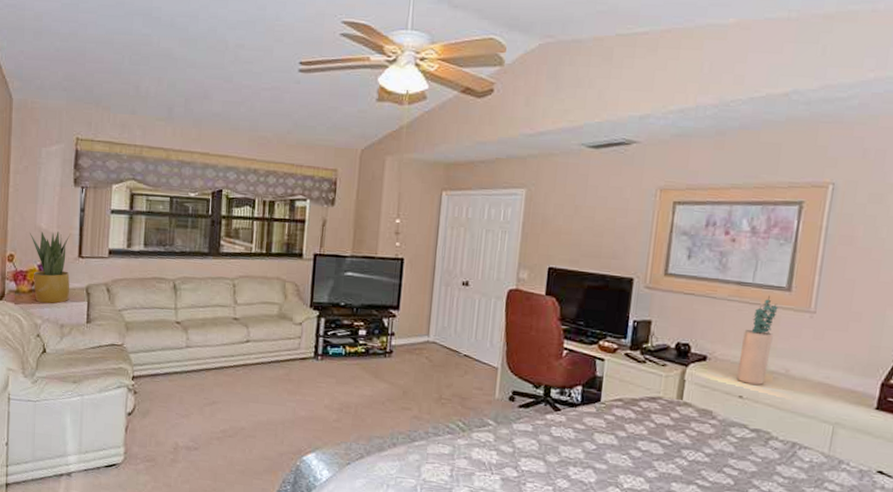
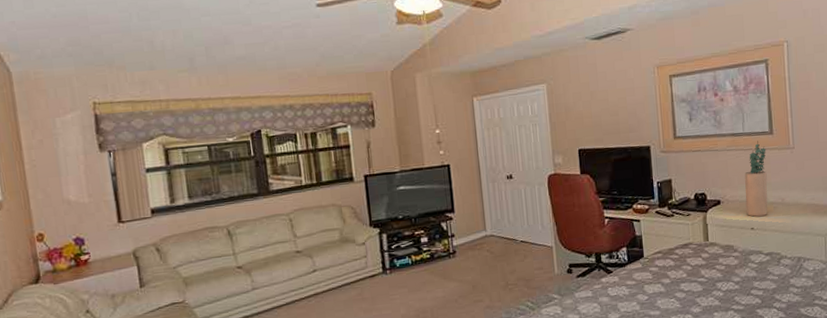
planter: present [29,231,70,304] -> none [57,201,116,278]

